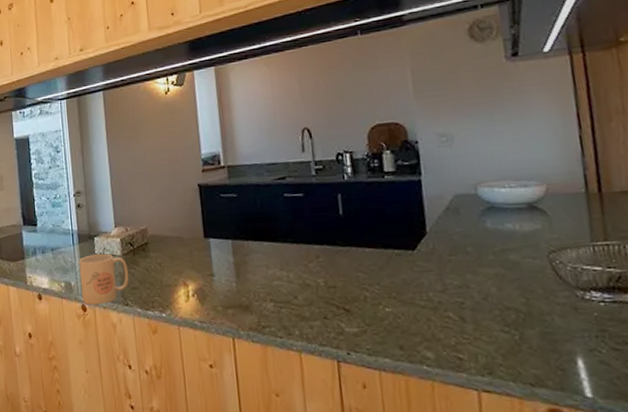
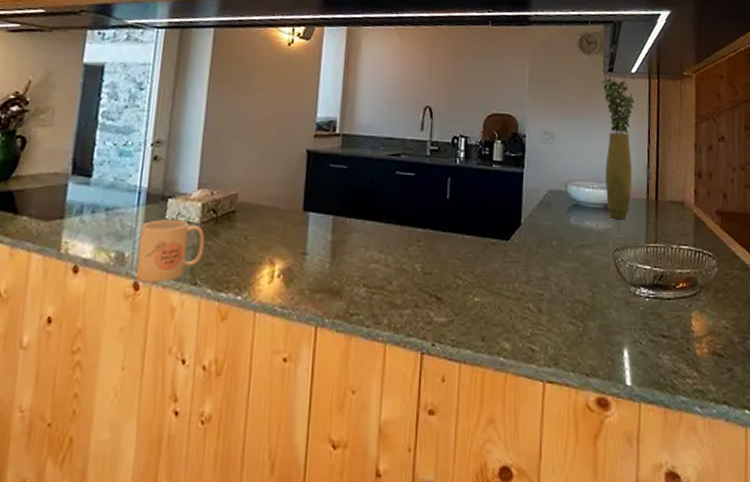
vase: none [505,58,563,219] -> present [602,72,635,220]

